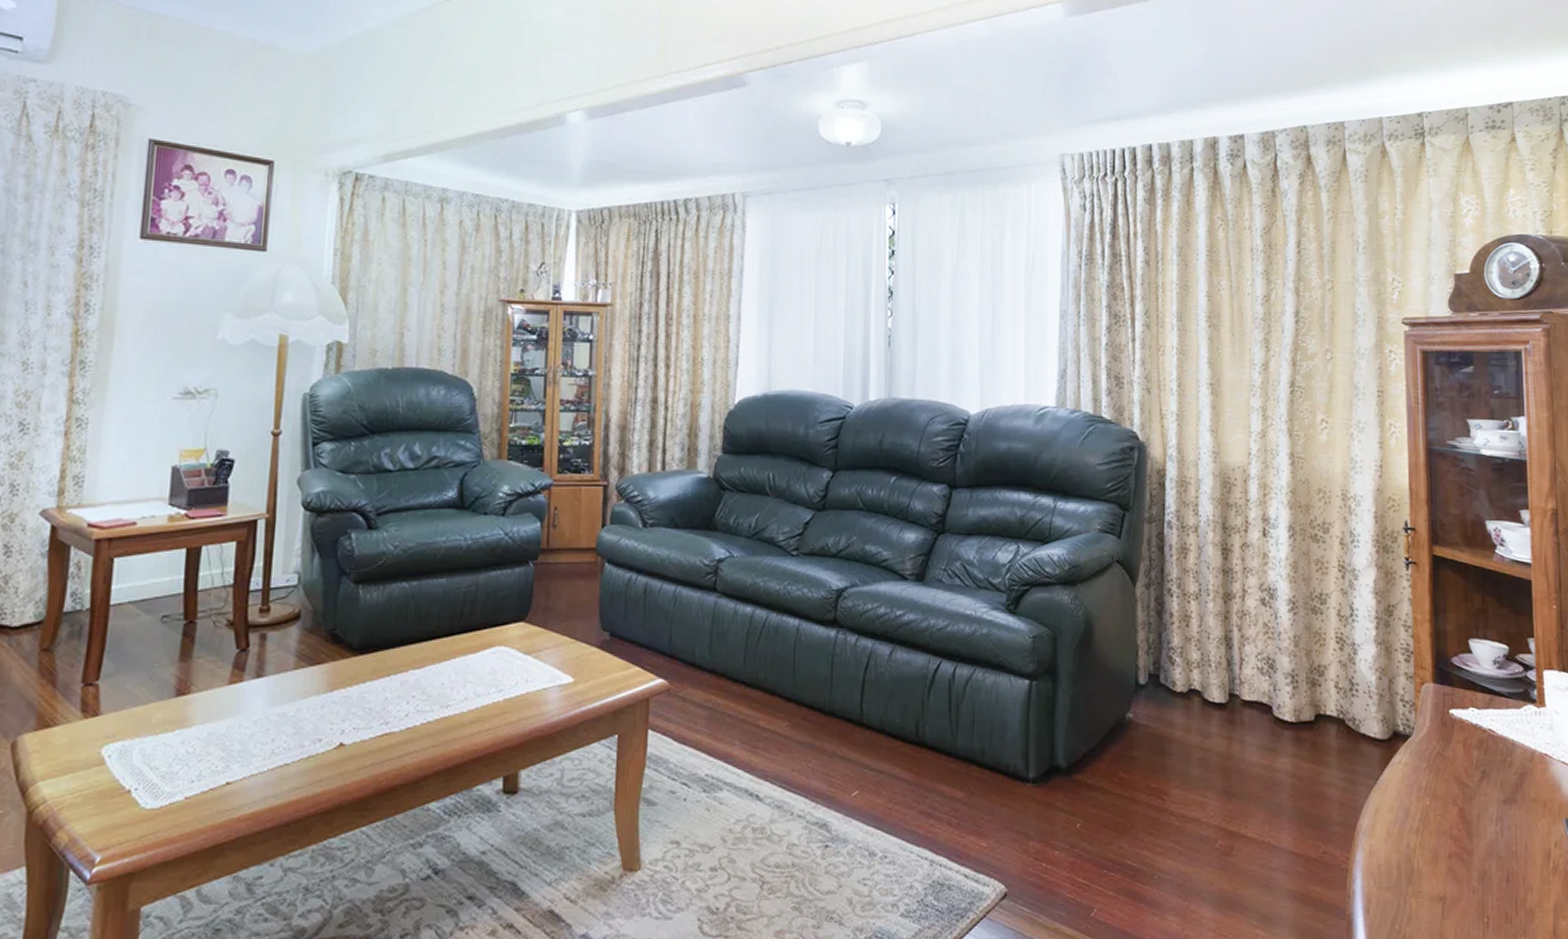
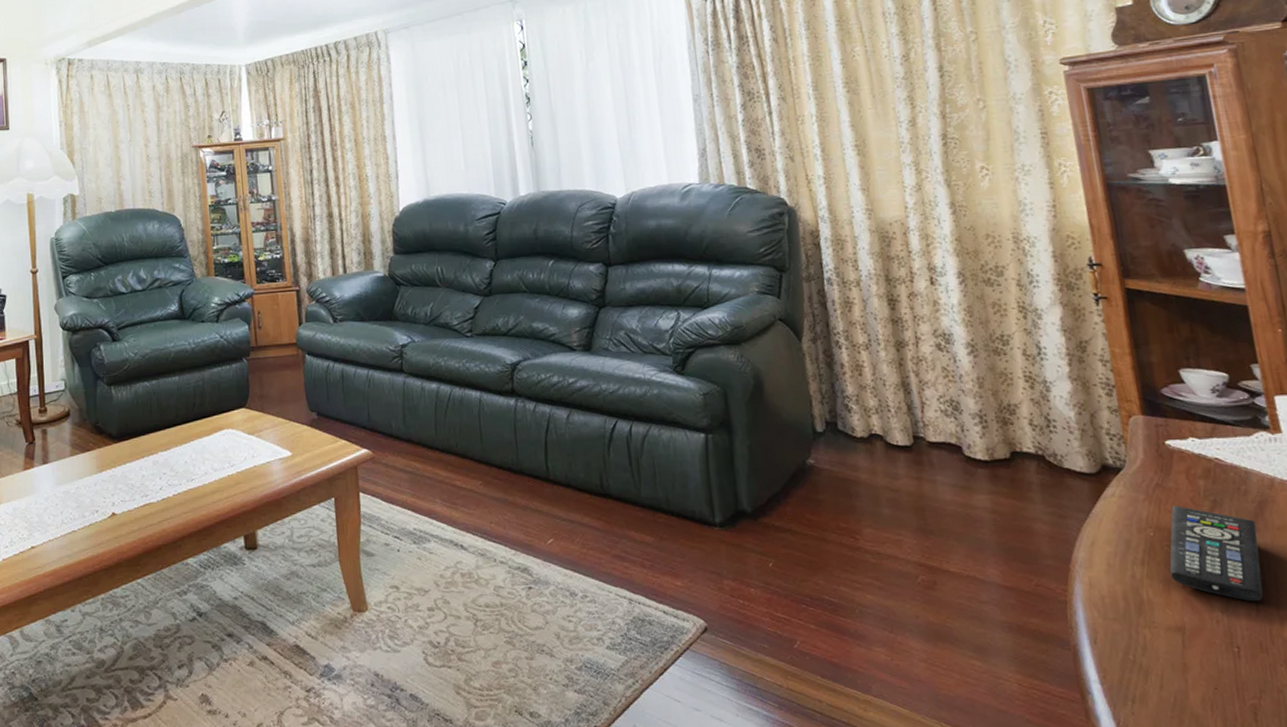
remote control: none [1439,775,1515,873] -> present [1169,506,1263,602]

